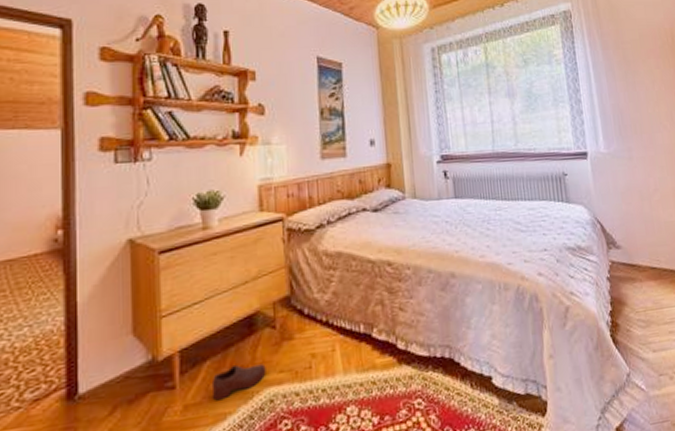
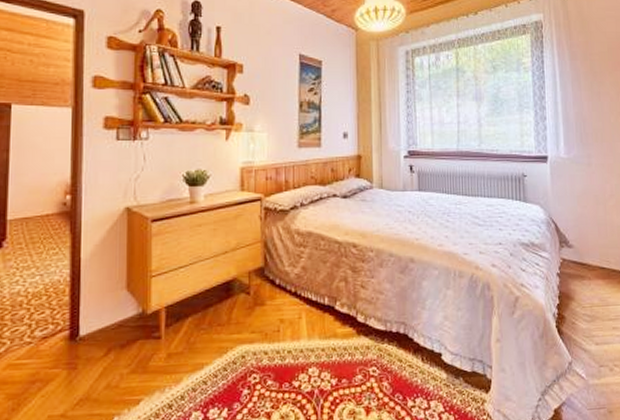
shoe: present [211,363,266,401] -> none [192,322,240,352]

